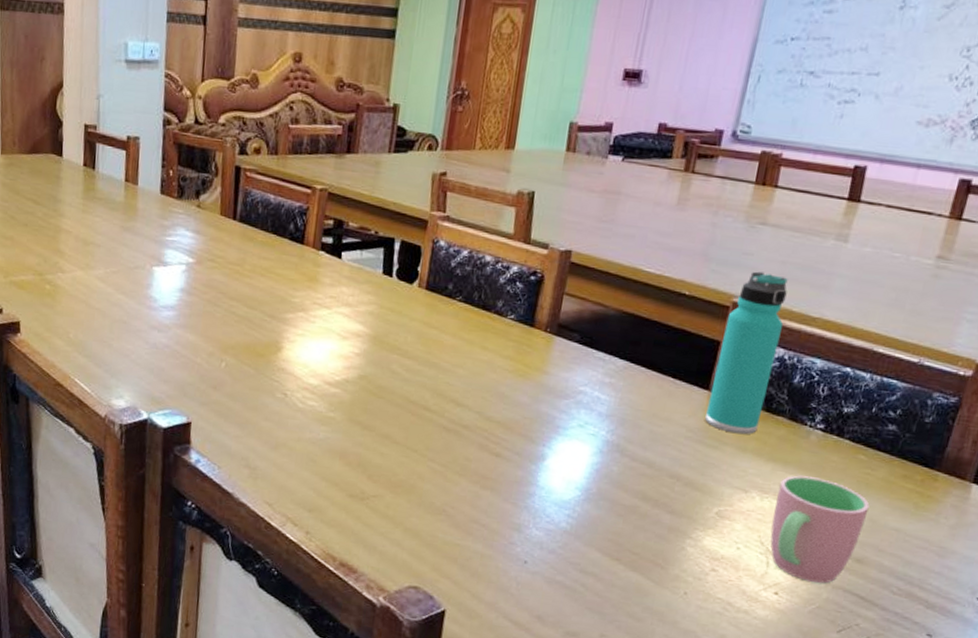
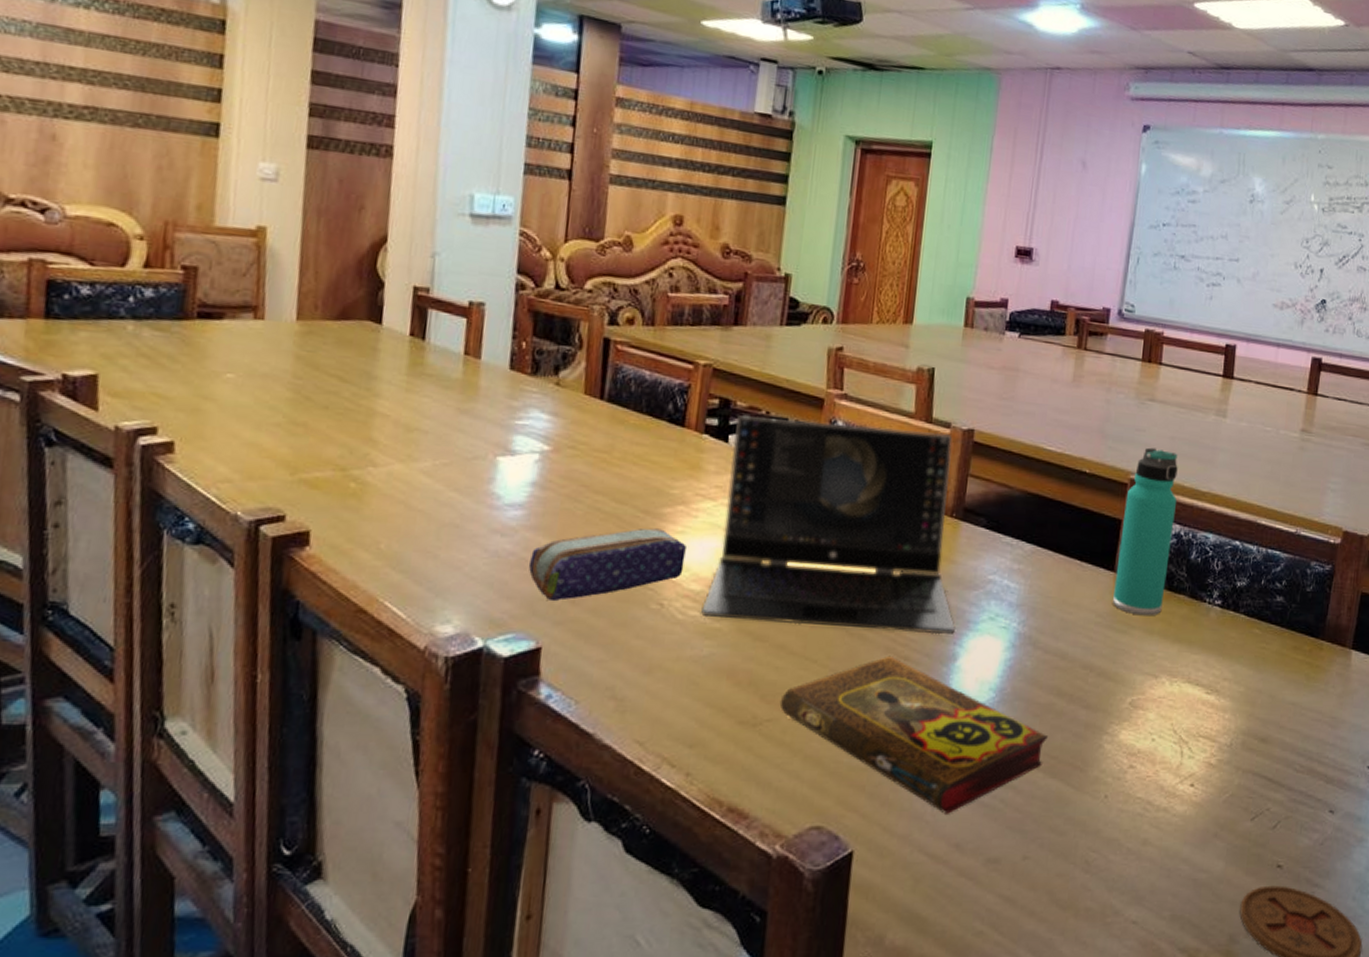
pencil case: none [180,330,306,387] -> present [529,528,686,602]
laptop: none [317,235,550,437] -> present [699,415,957,635]
book: none [384,451,631,590] -> present [779,655,1048,814]
cup: present [770,475,870,584] -> none [1182,655,1268,768]

